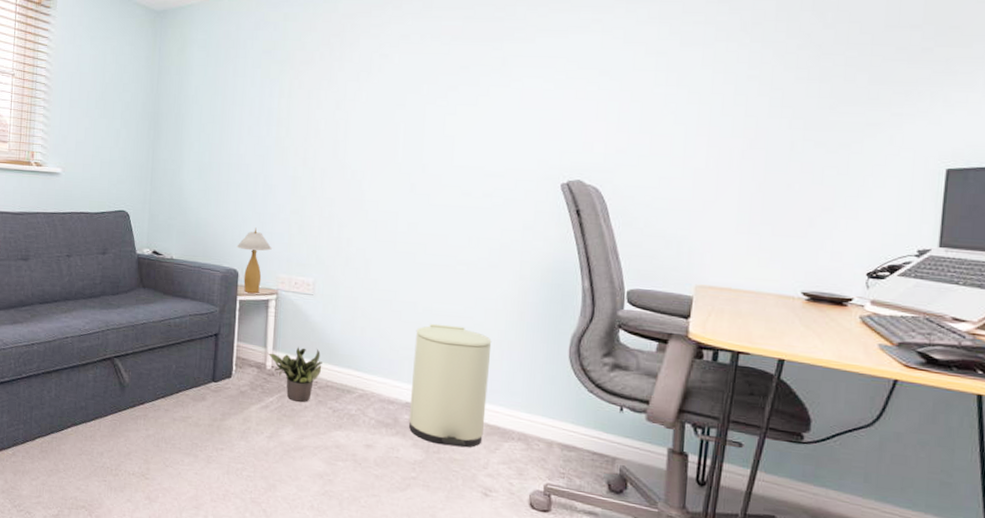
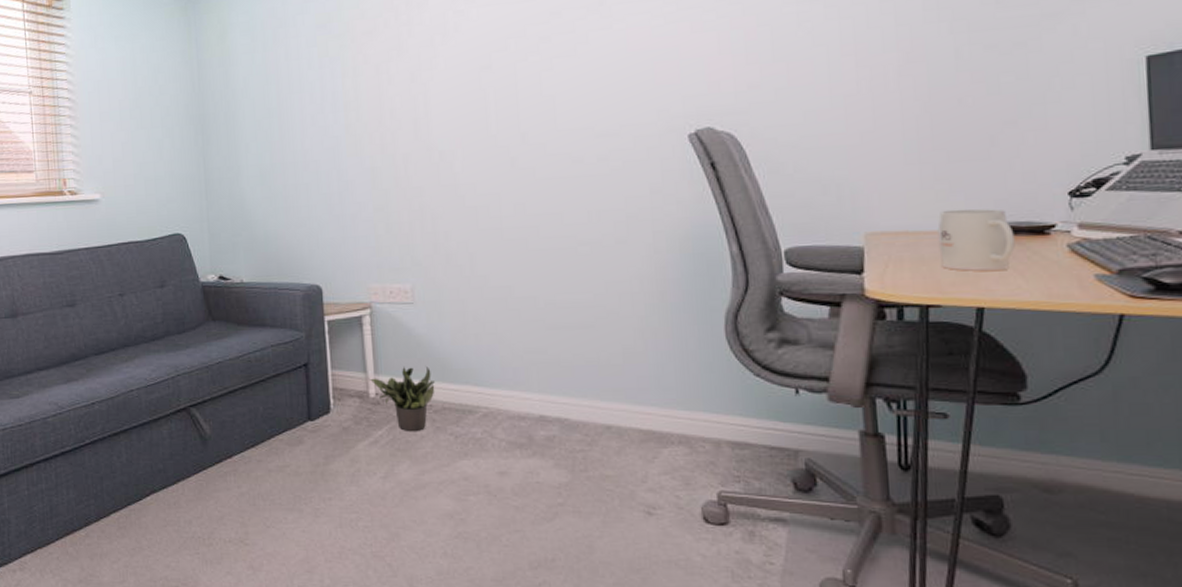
table lamp: present [236,227,272,294] -> none [316,233,358,311]
pedal bin: present [408,323,492,448] -> none [540,318,637,461]
mug: none [754,274,818,332] -> present [937,208,1015,272]

